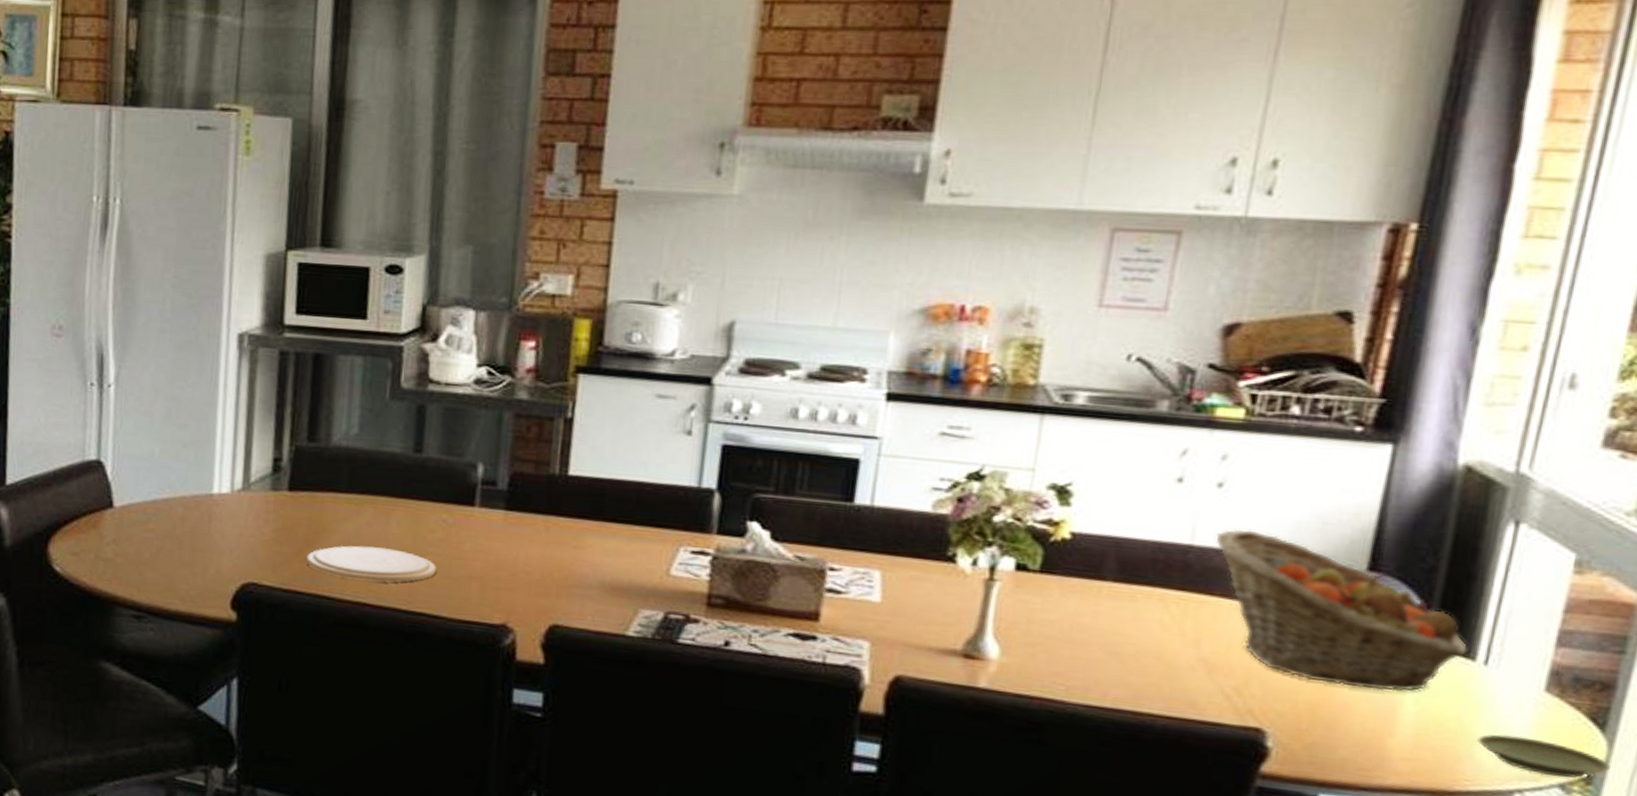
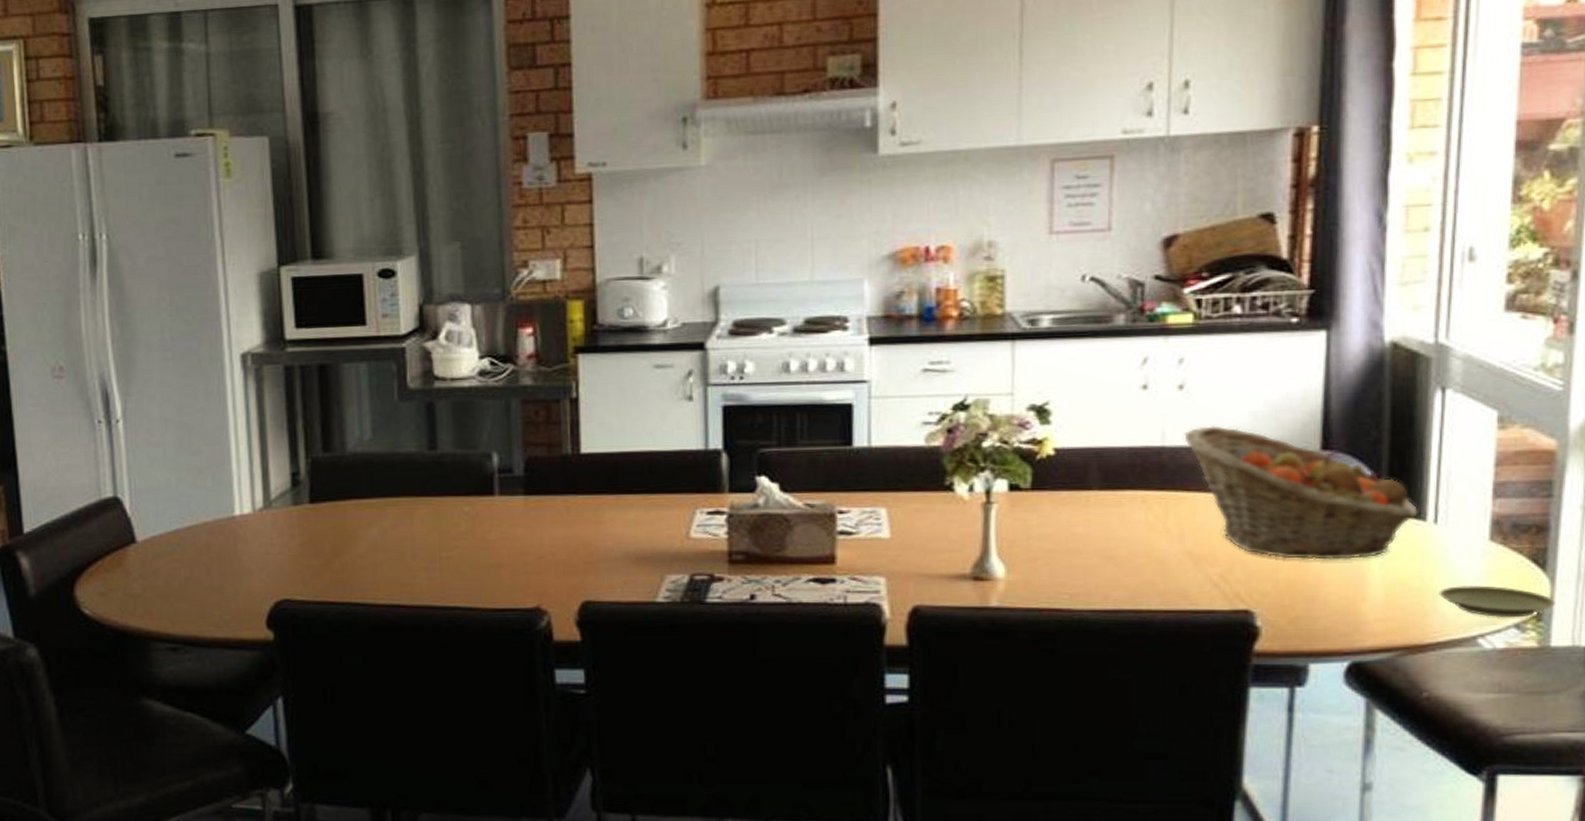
plate: present [306,545,436,583] -> none [336,547,465,583]

